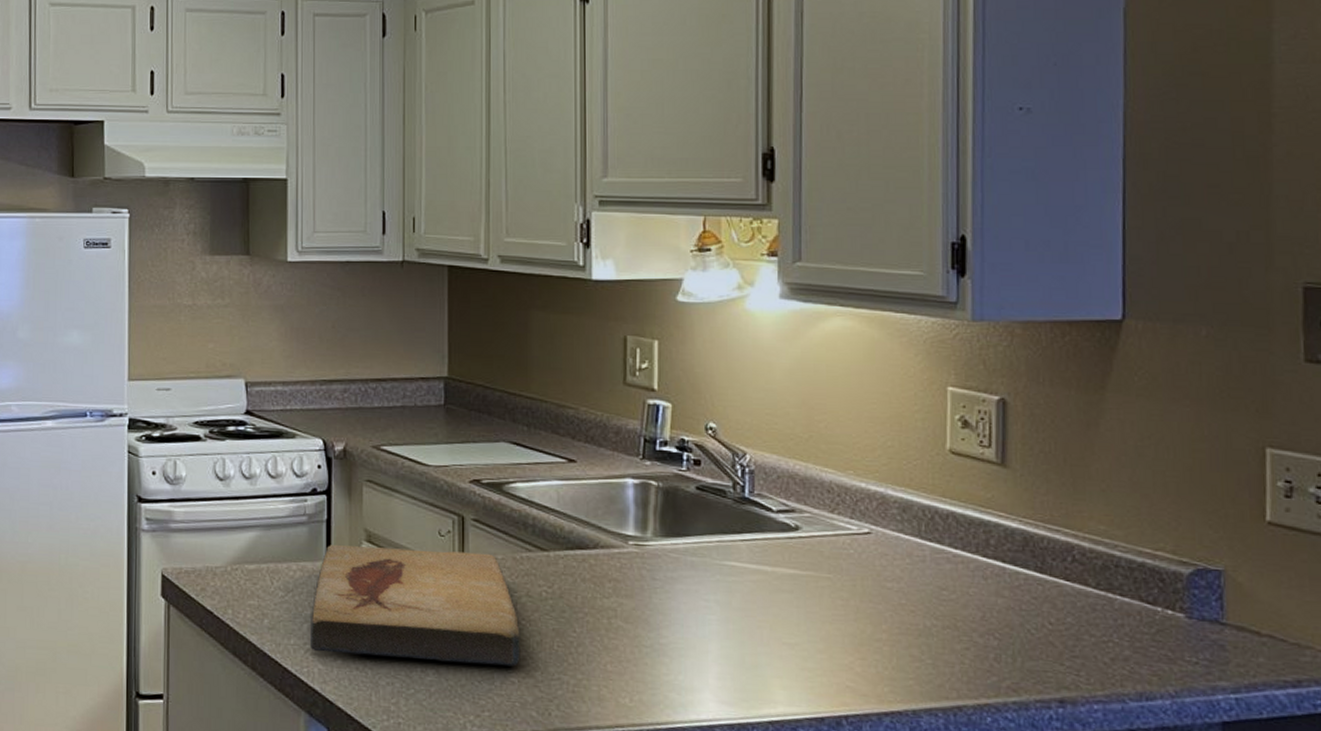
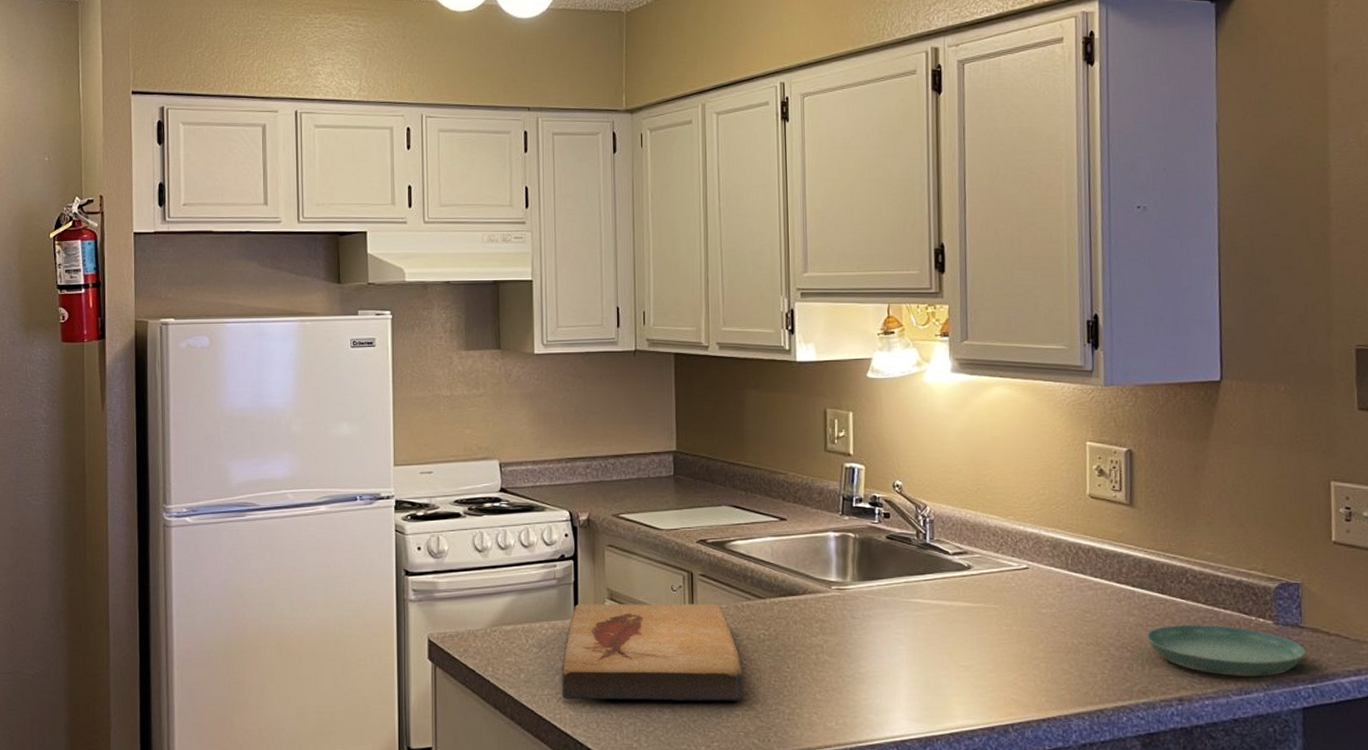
saucer: none [1020,611,1229,681] -> present [1147,625,1306,677]

